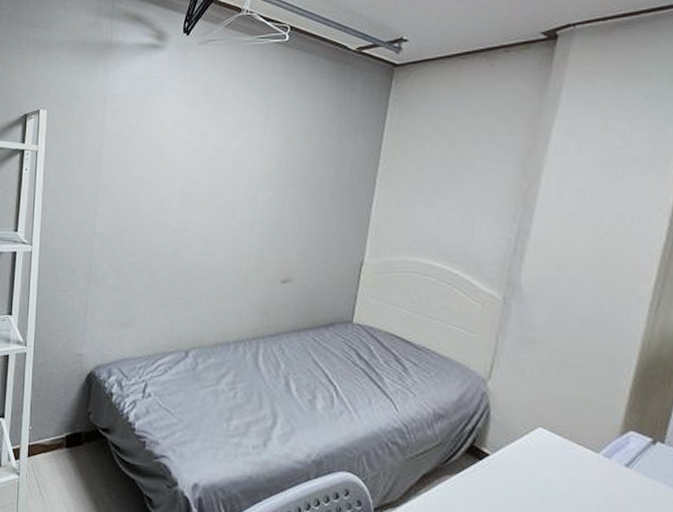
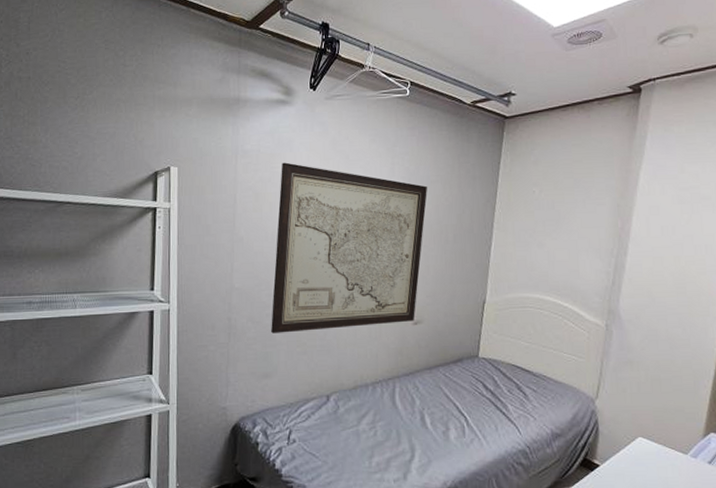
wall art: none [131,108,304,283] -> present [271,162,427,334]

